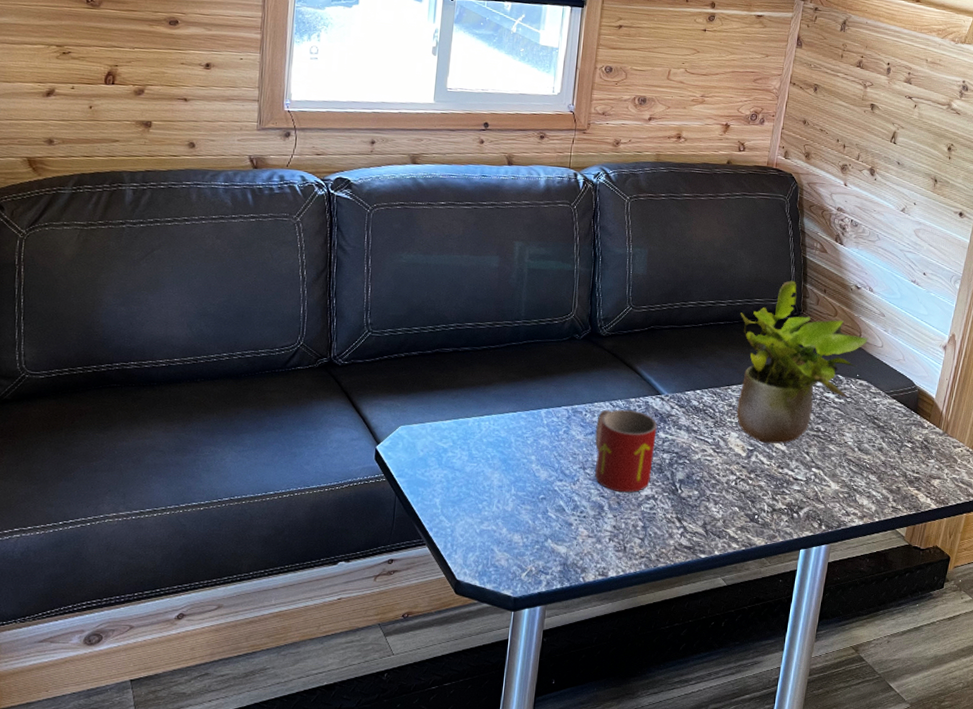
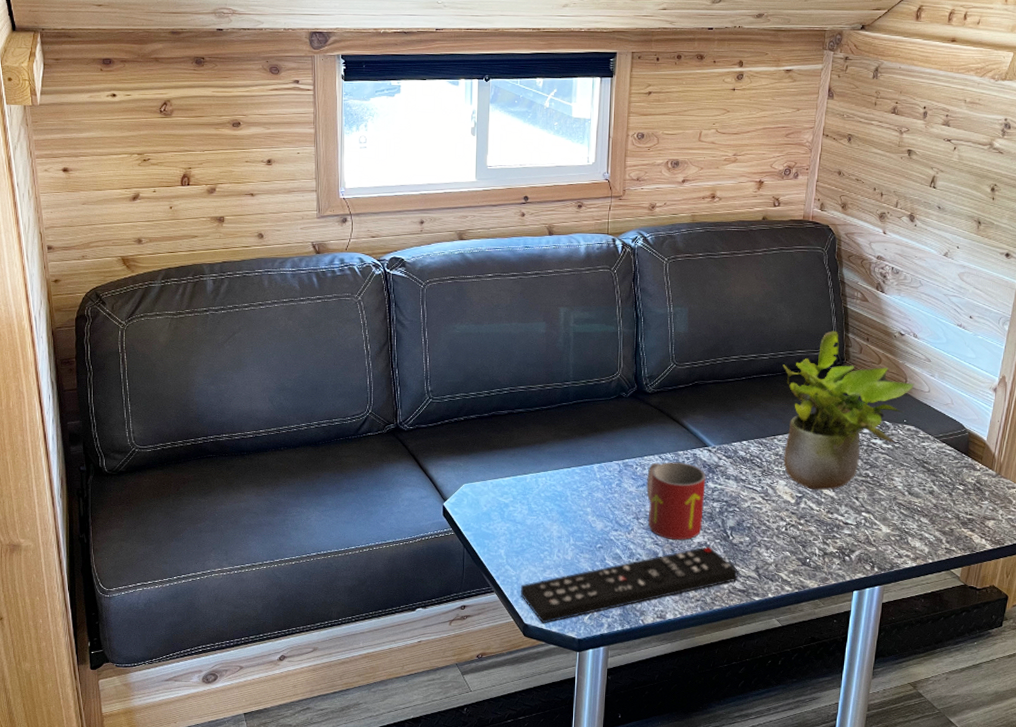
remote control: none [454,500,685,580] -> present [520,546,738,624]

